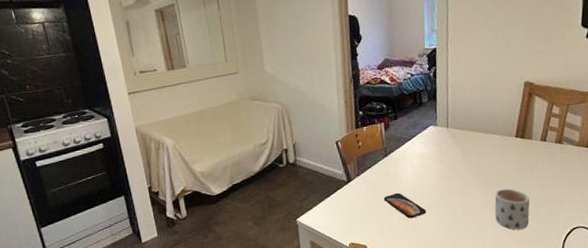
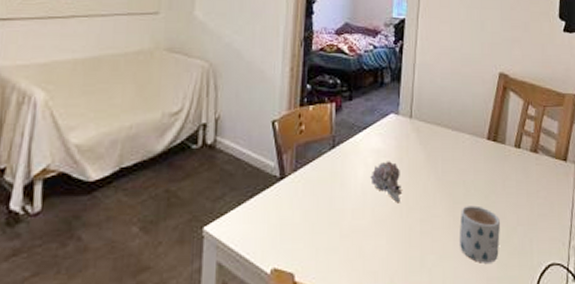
smartphone: present [383,192,427,219] -> none [324,199,377,238]
succulent plant: none [418,162,444,191] -> present [370,161,401,202]

